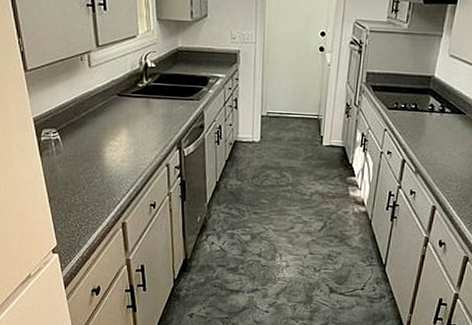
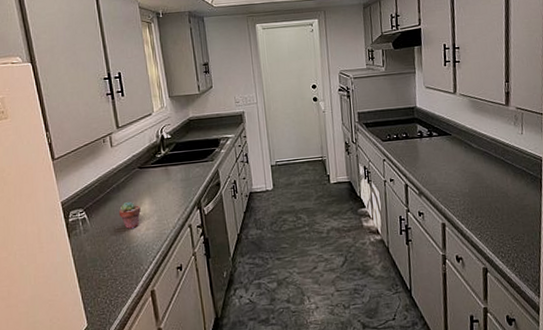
potted succulent: none [93,129,117,159] -> present [118,201,141,230]

